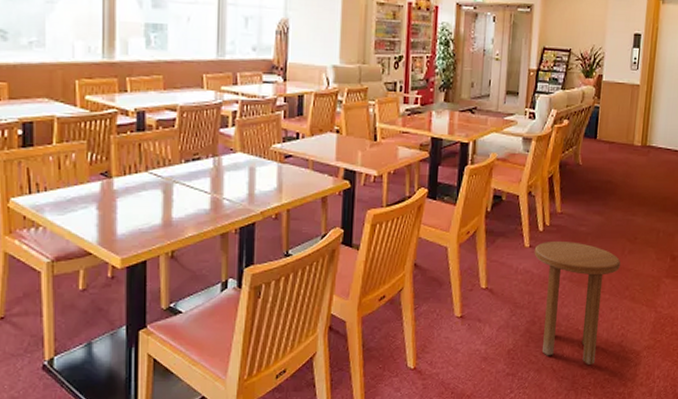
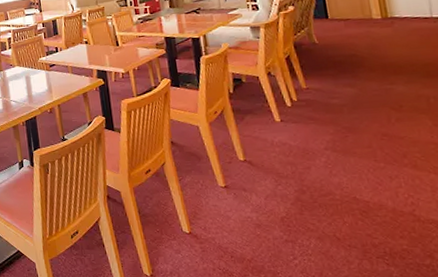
side table: present [534,242,620,365] -> none [286,114,390,234]

